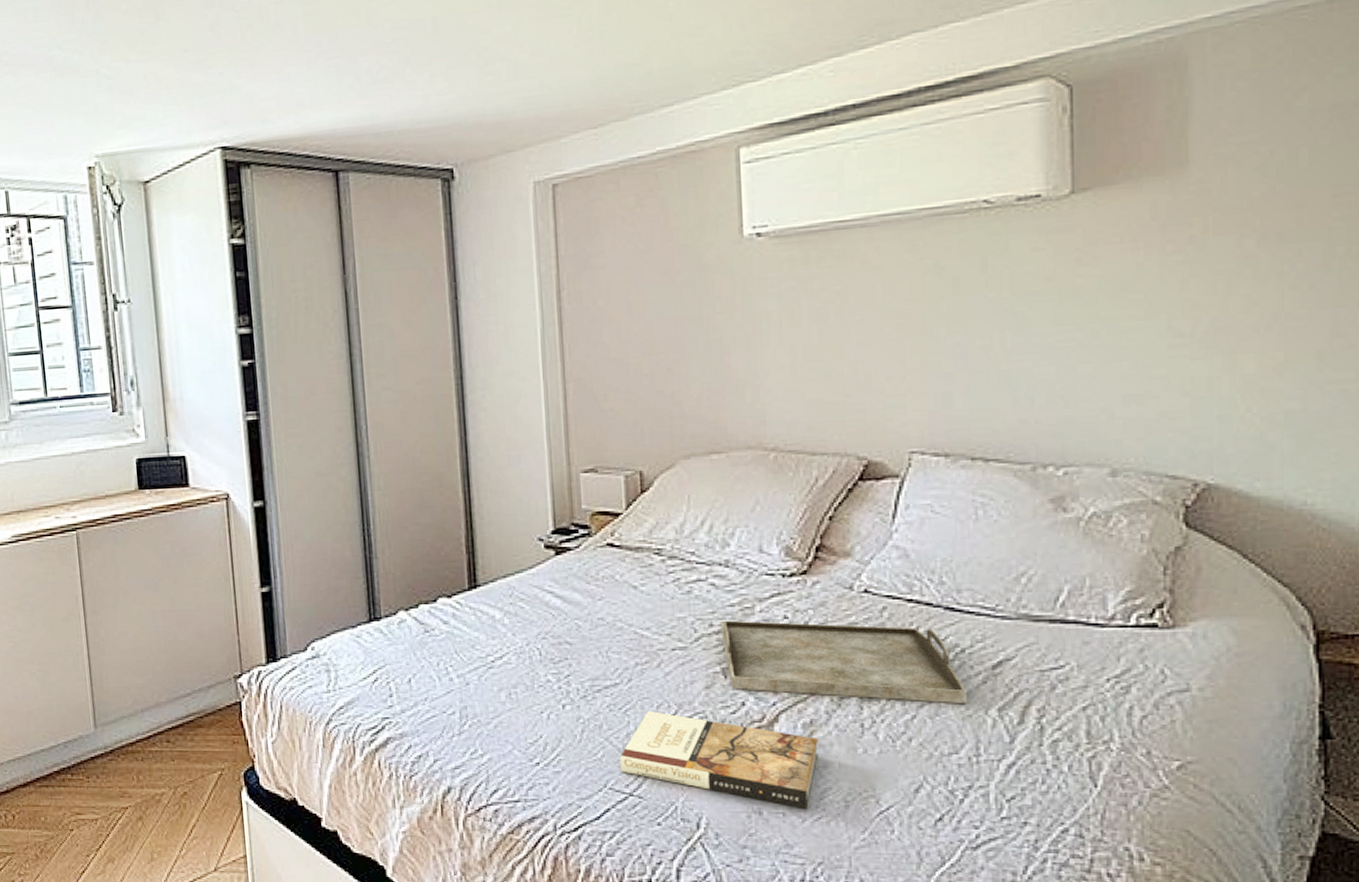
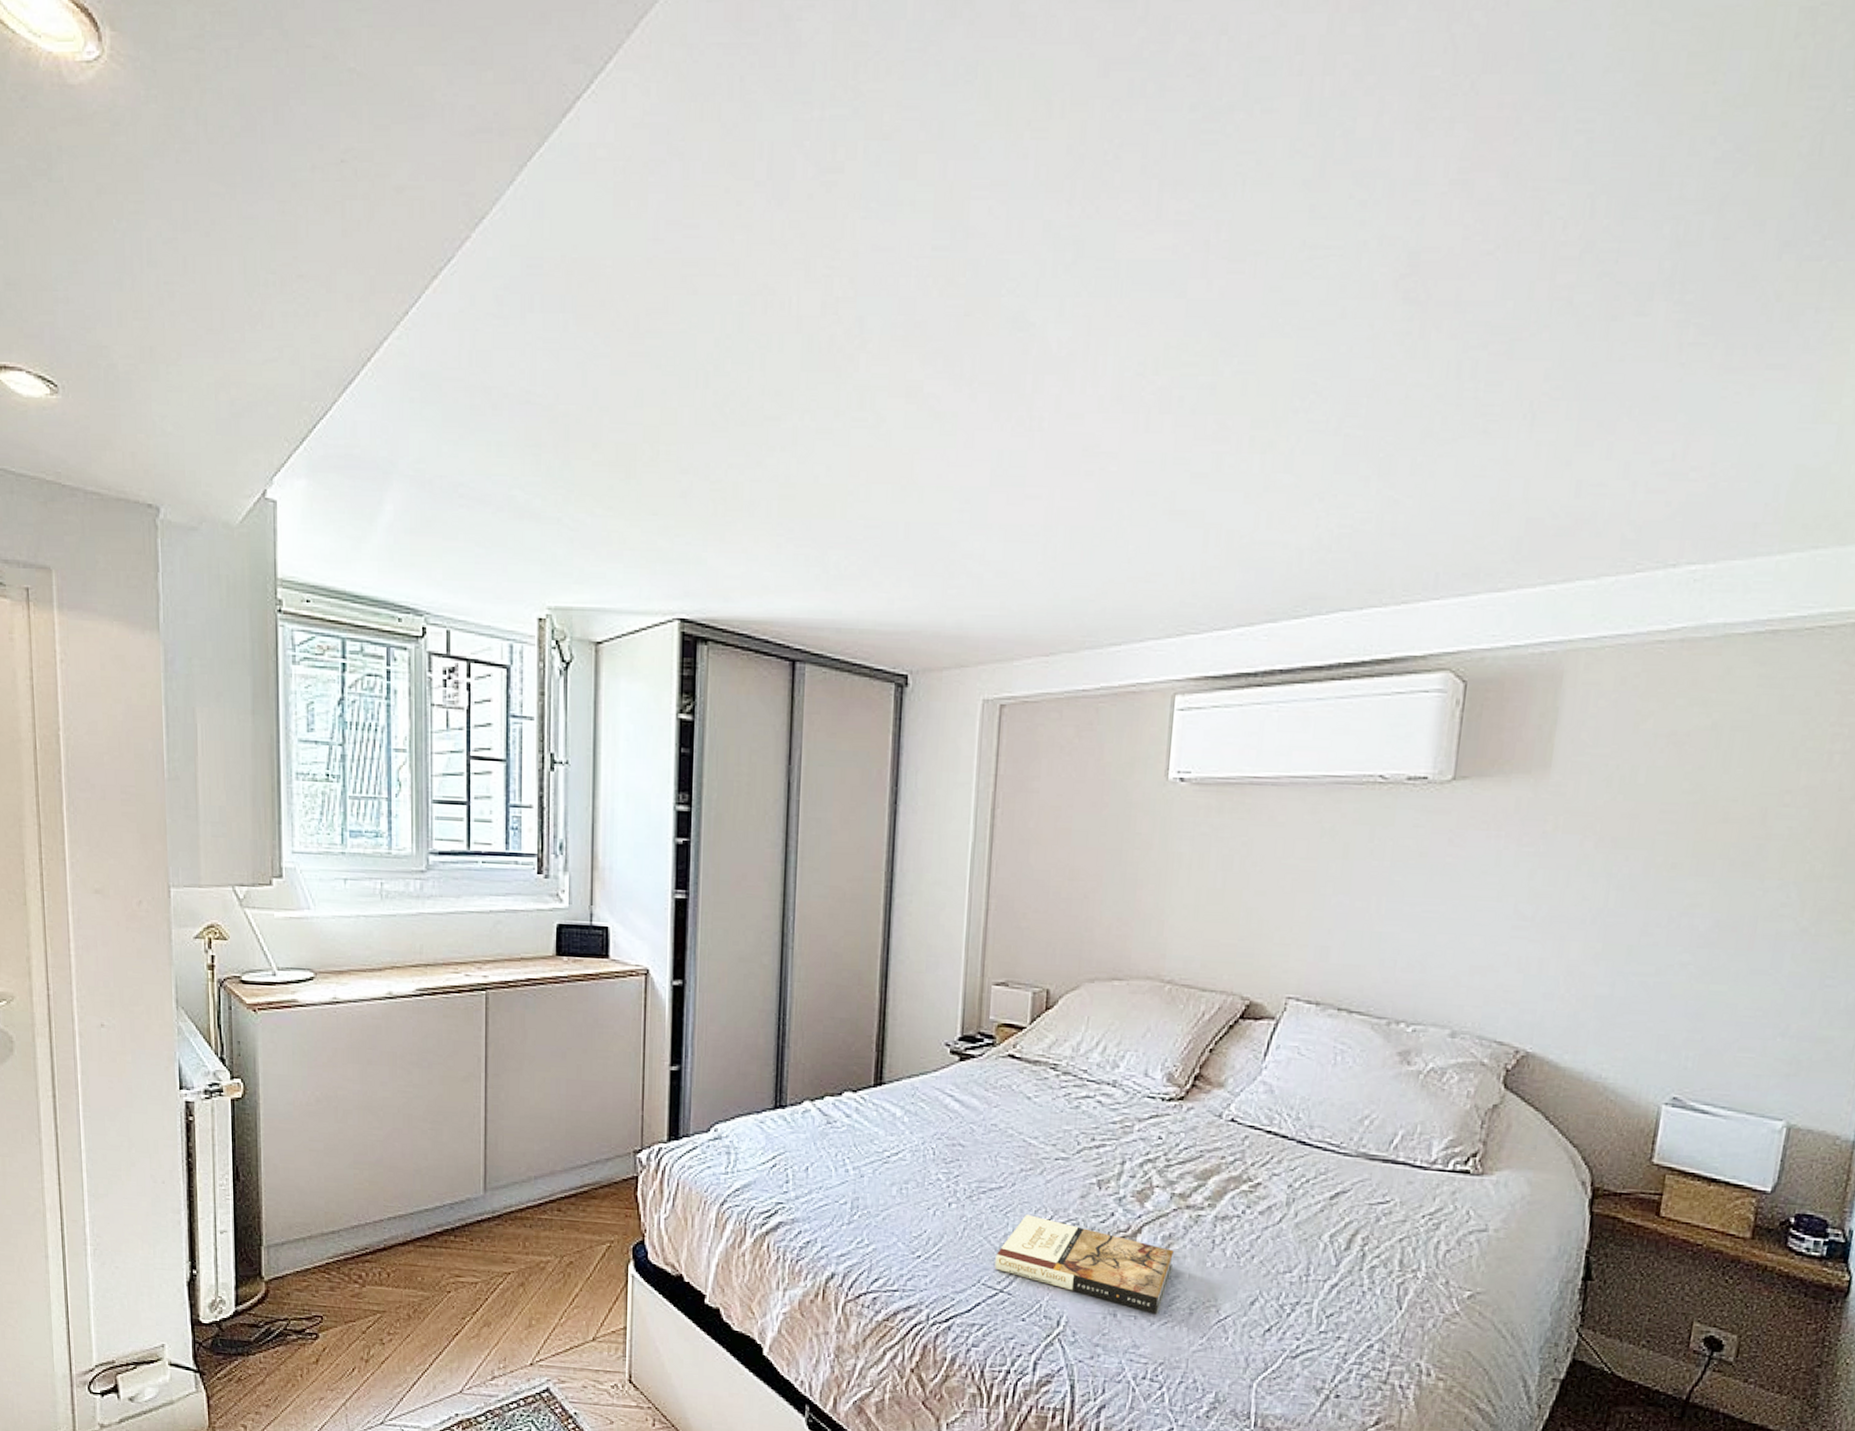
serving tray: present [720,620,967,704] -> none [1101,1135,1306,1229]

